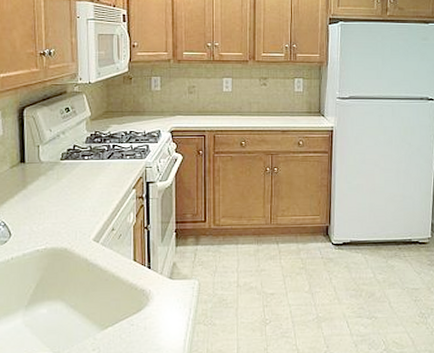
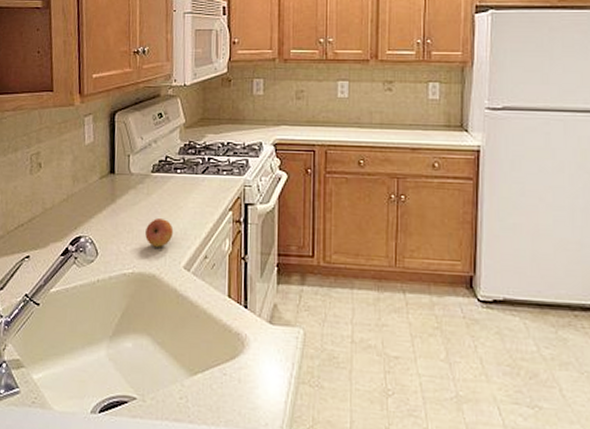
fruit: none [56,200,83,224] -> present [145,219,174,247]

